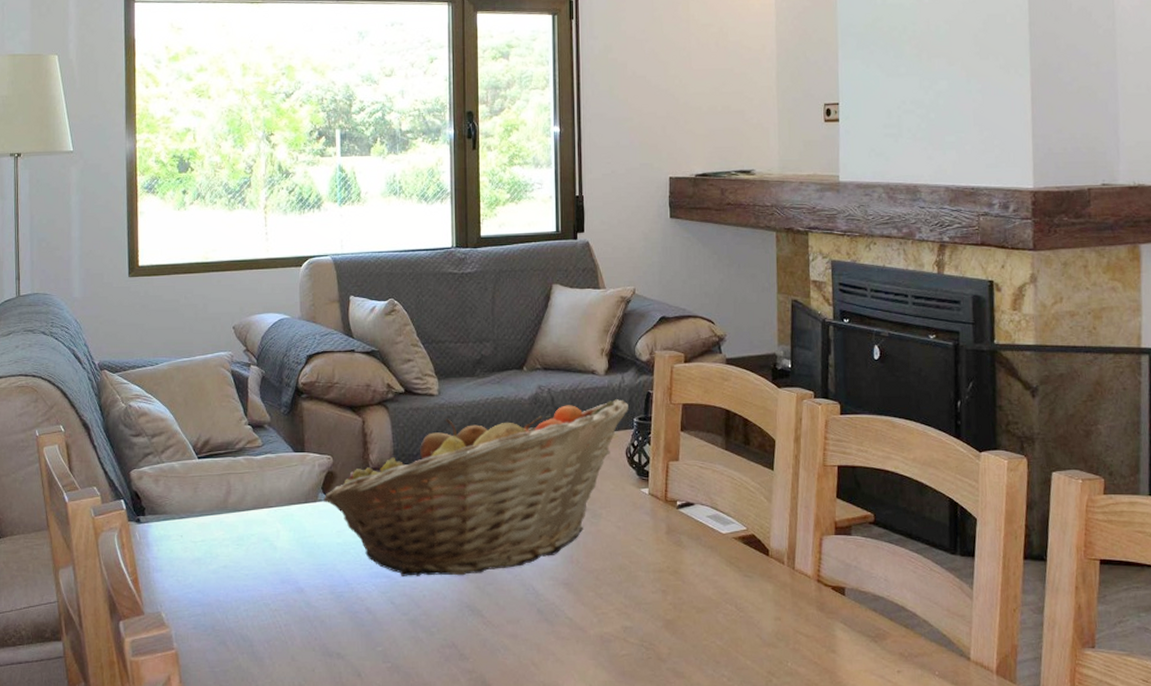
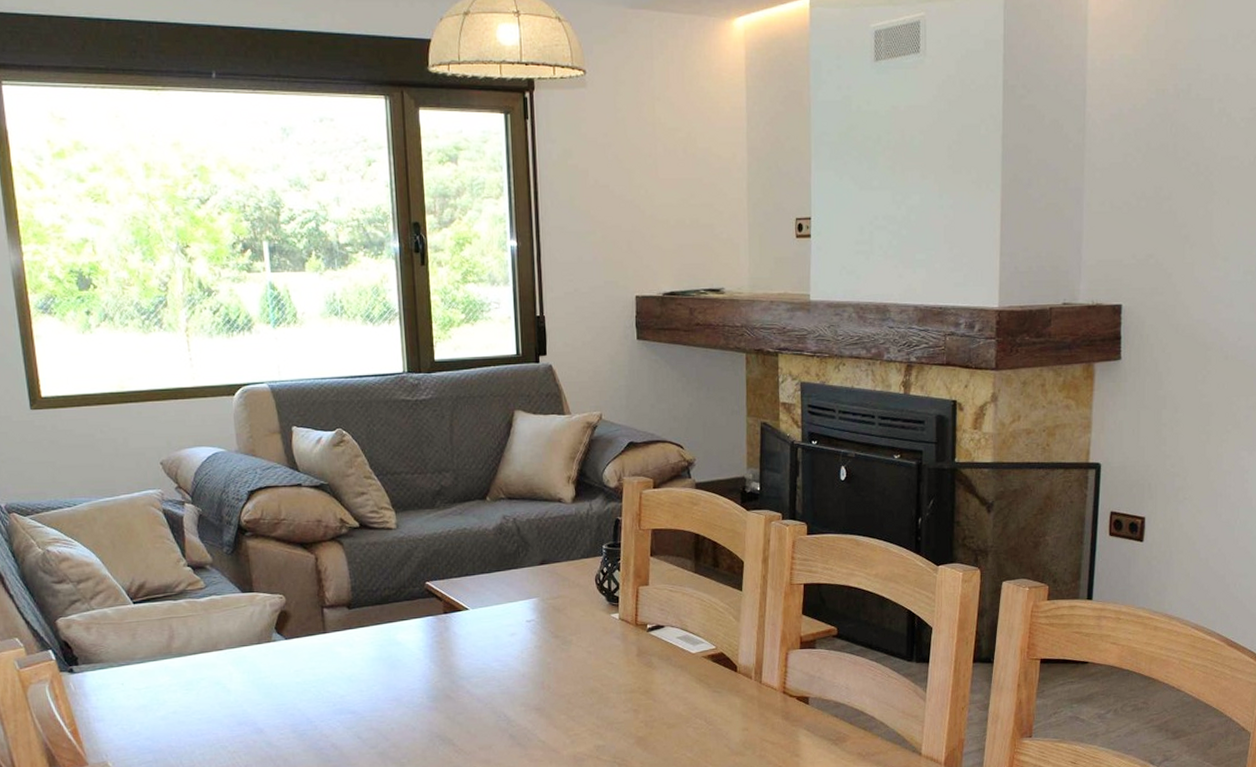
fruit basket: present [323,398,628,576] -> none [278,526,597,711]

